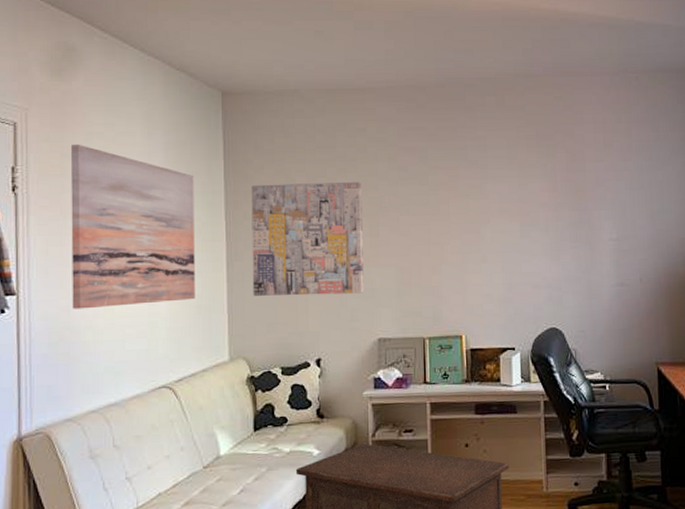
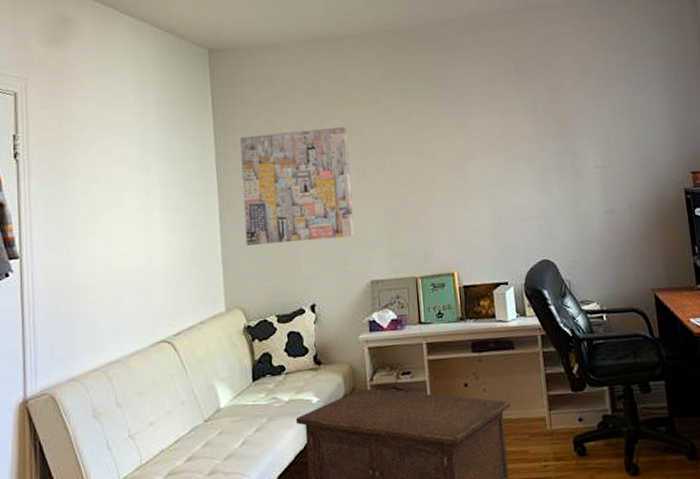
wall art: present [70,144,195,309] -> none [67,108,190,269]

